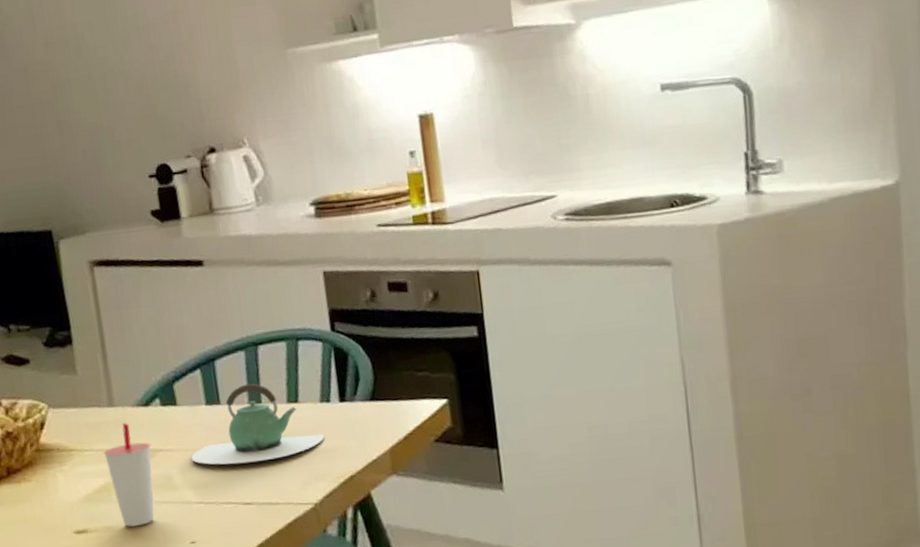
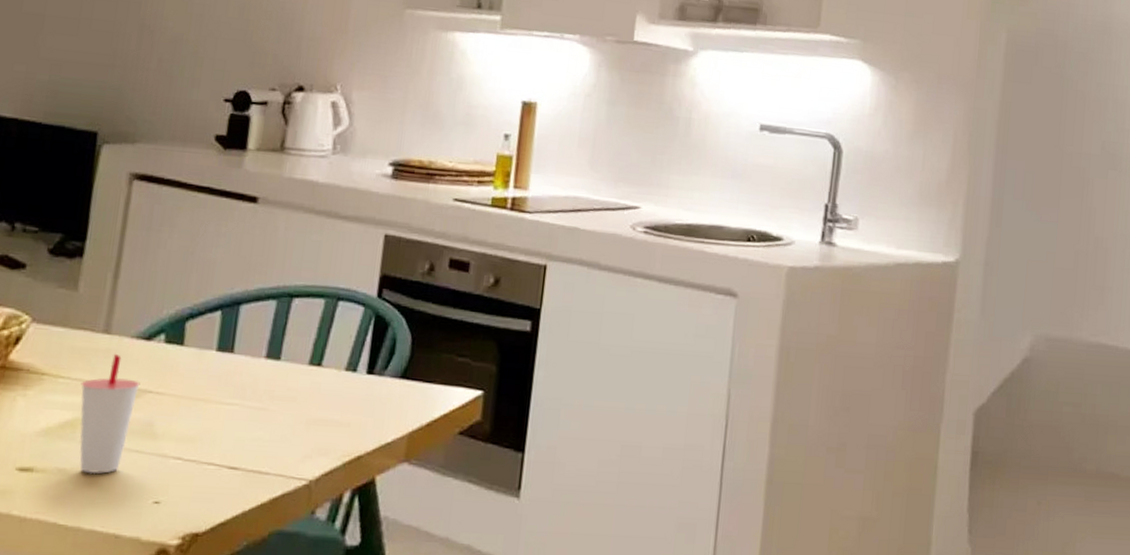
teapot: present [191,383,324,465] -> none [183,336,340,424]

